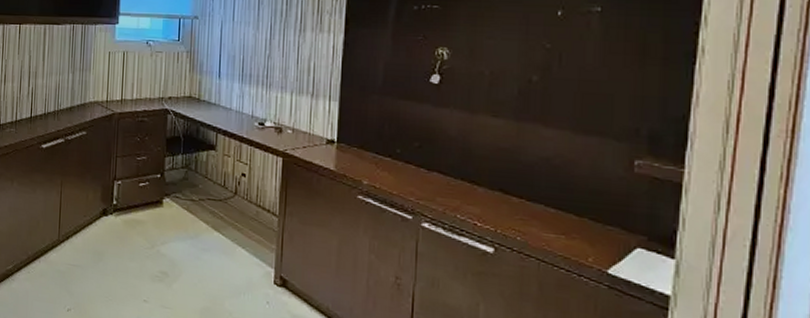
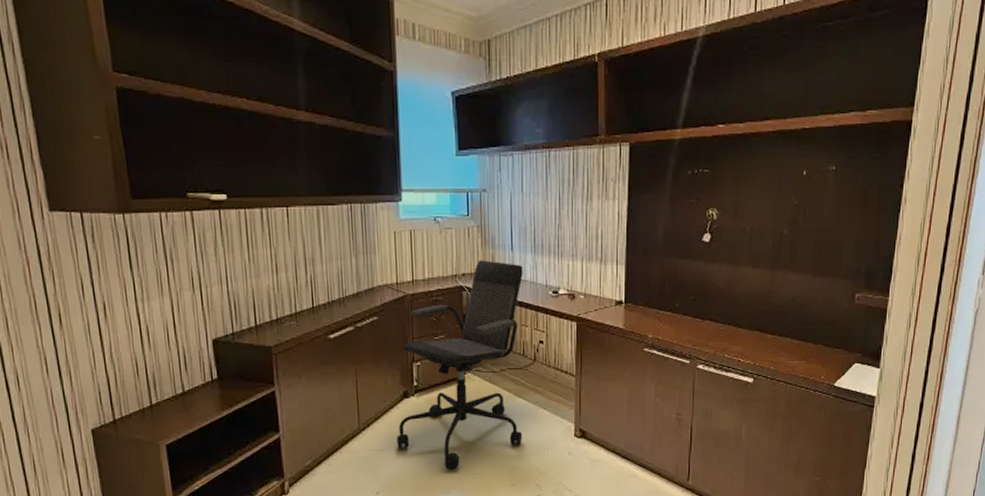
office chair: none [92,85,229,300] -> present [397,260,523,471]

